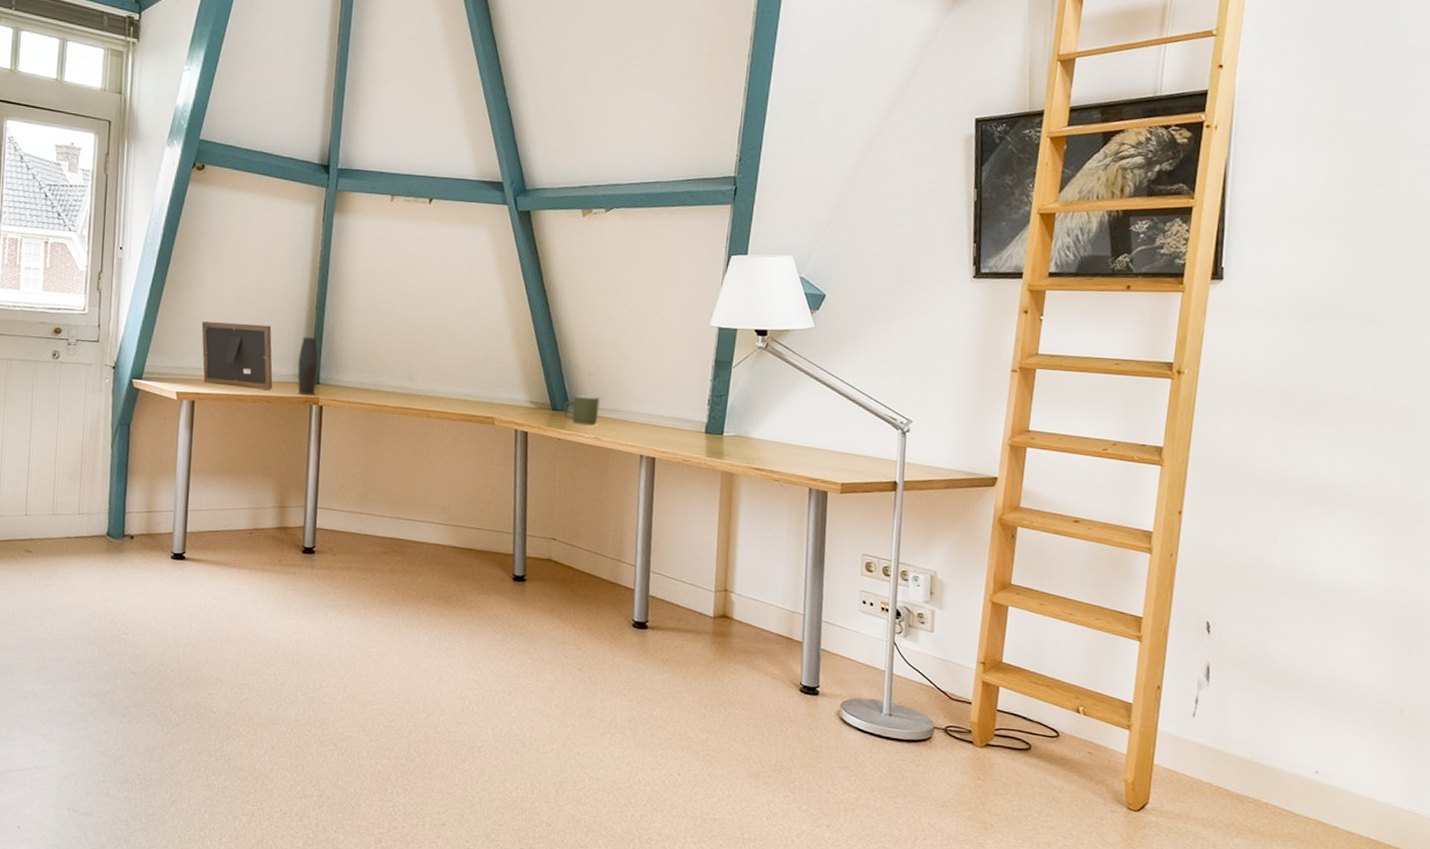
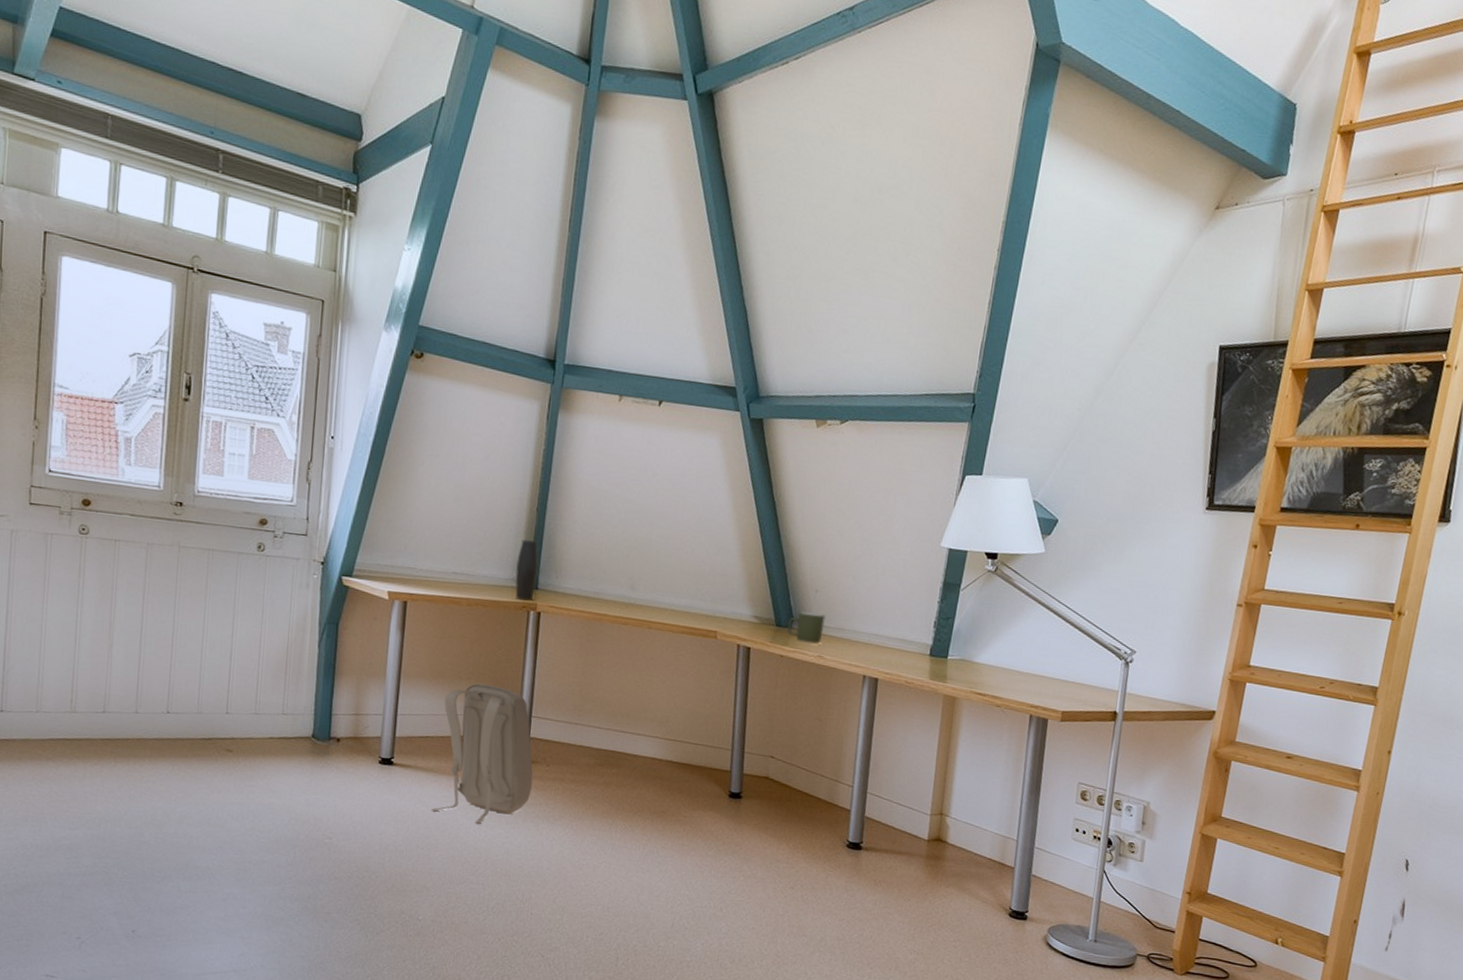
picture frame: present [201,321,273,390] -> none [416,519,490,593]
backpack: none [222,477,321,615] -> present [431,683,533,824]

